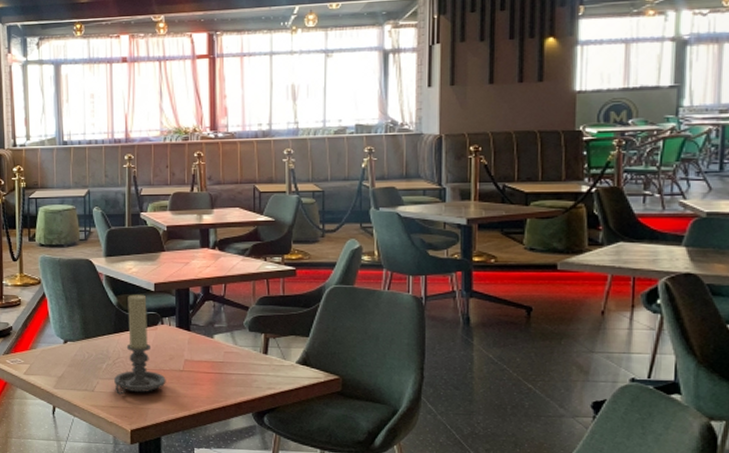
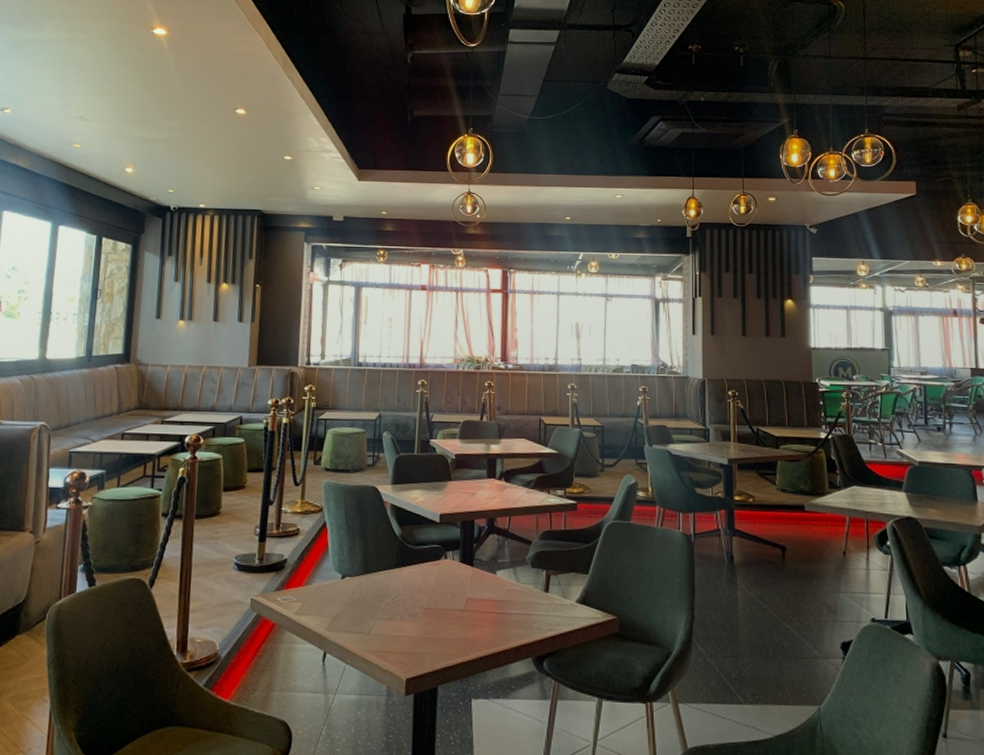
candle holder: present [114,293,166,395] -> none [392,524,447,638]

